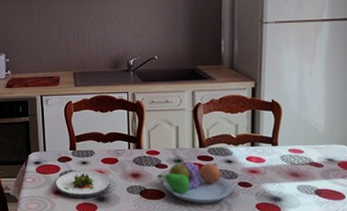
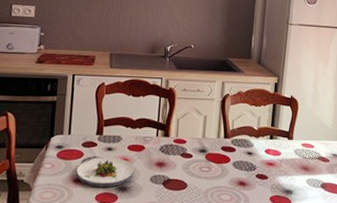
fruit bowl: present [157,159,232,203] -> none [181,149,251,195]

